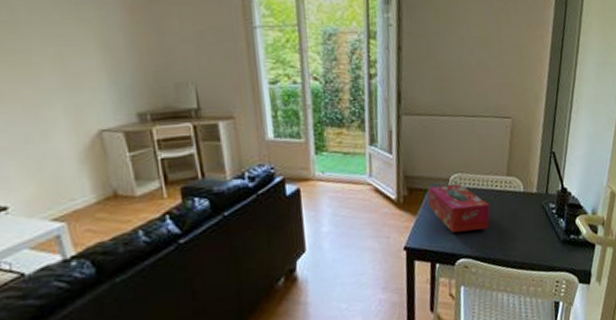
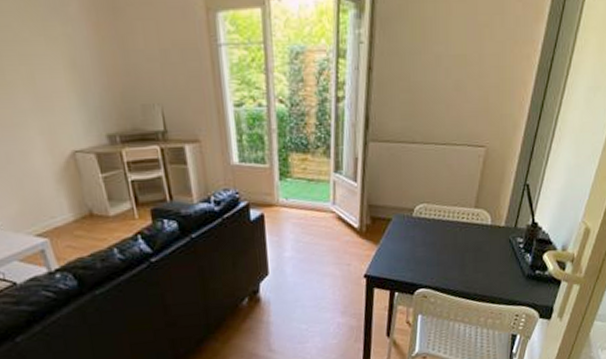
tissue box: present [427,184,490,233] -> none [391,215,454,263]

